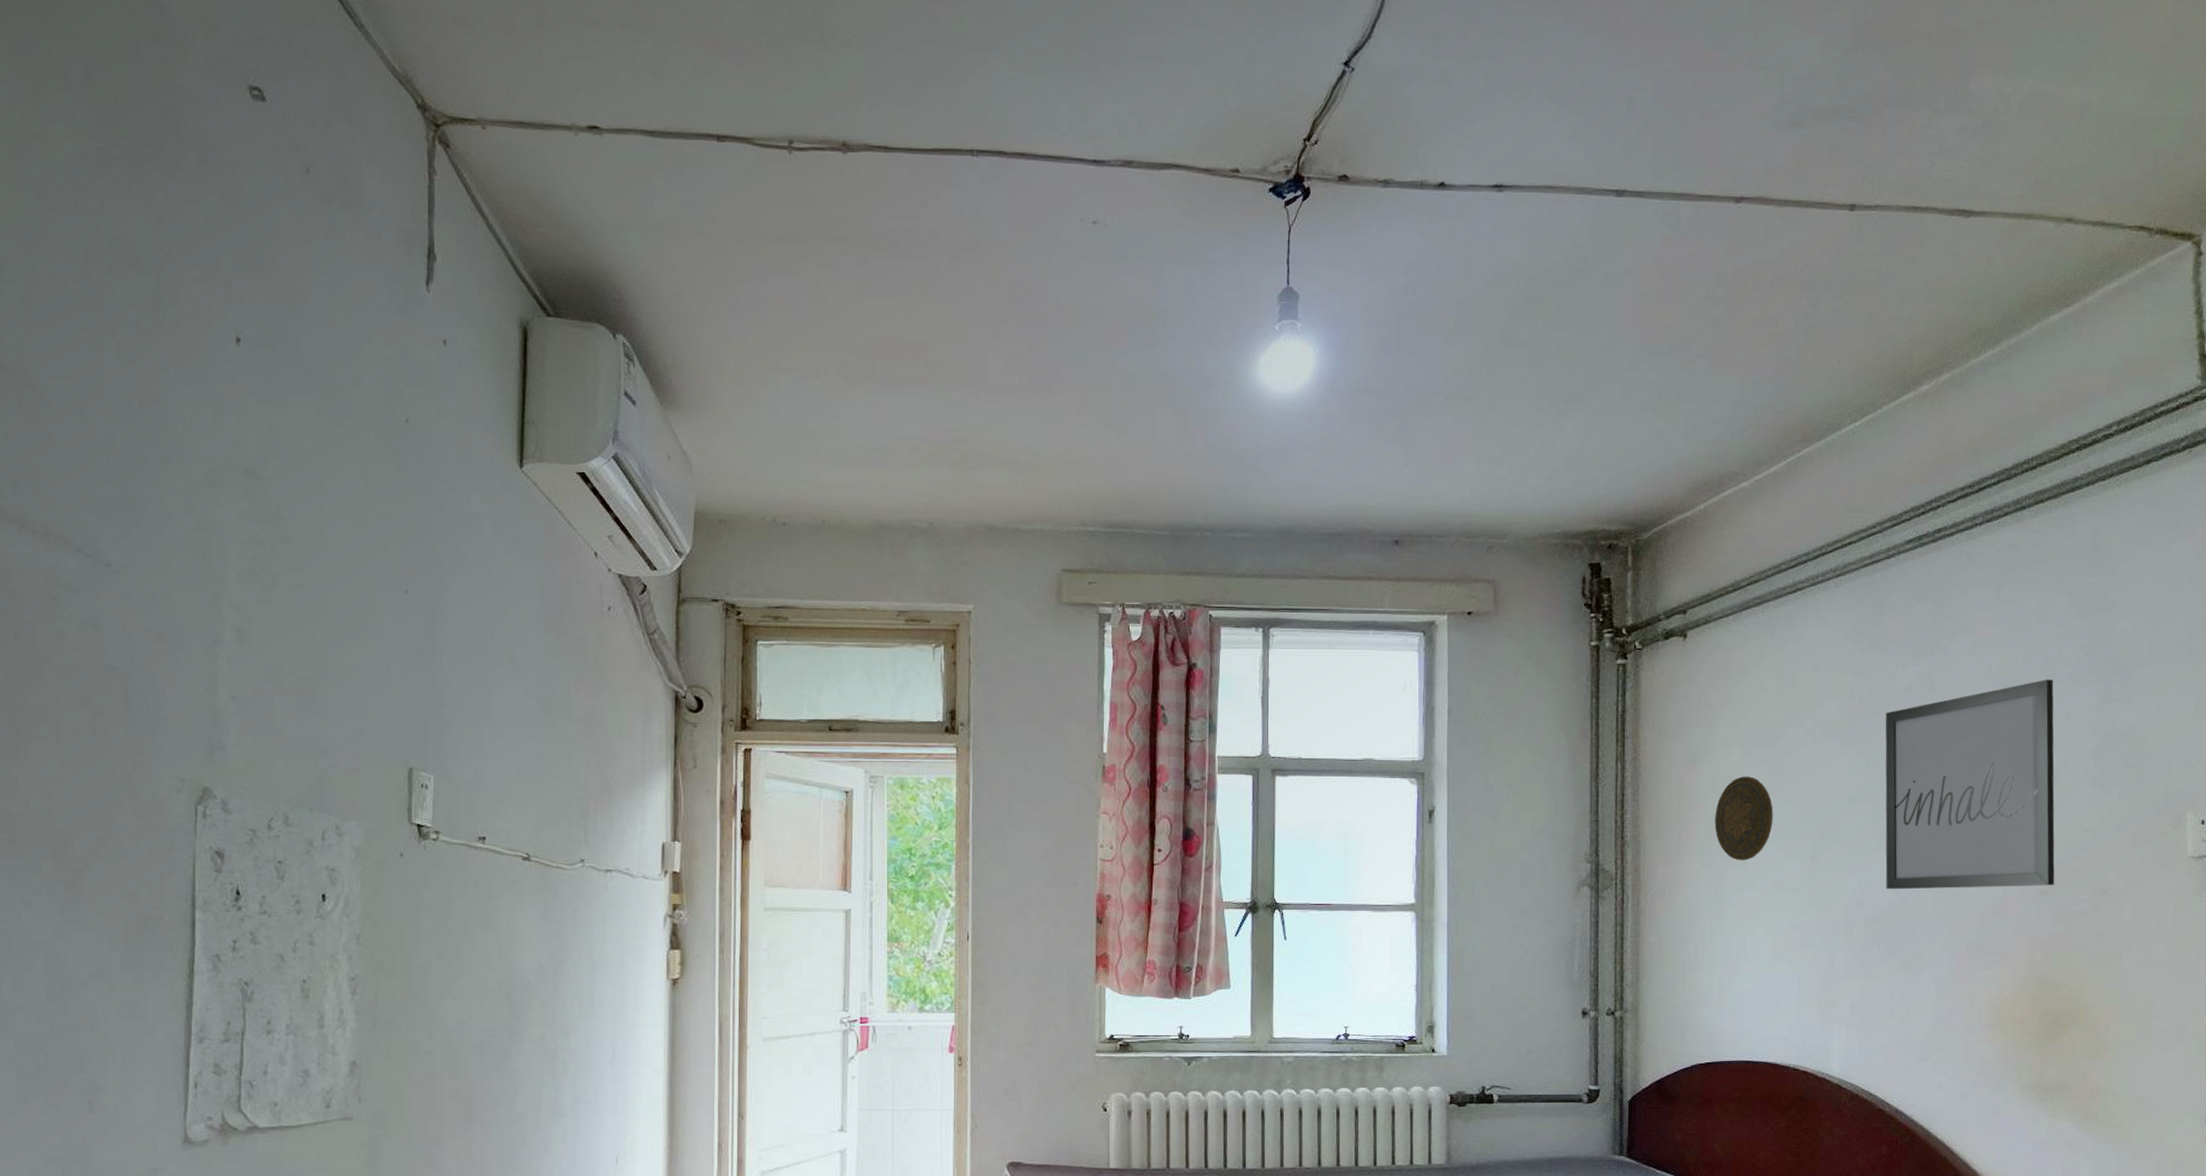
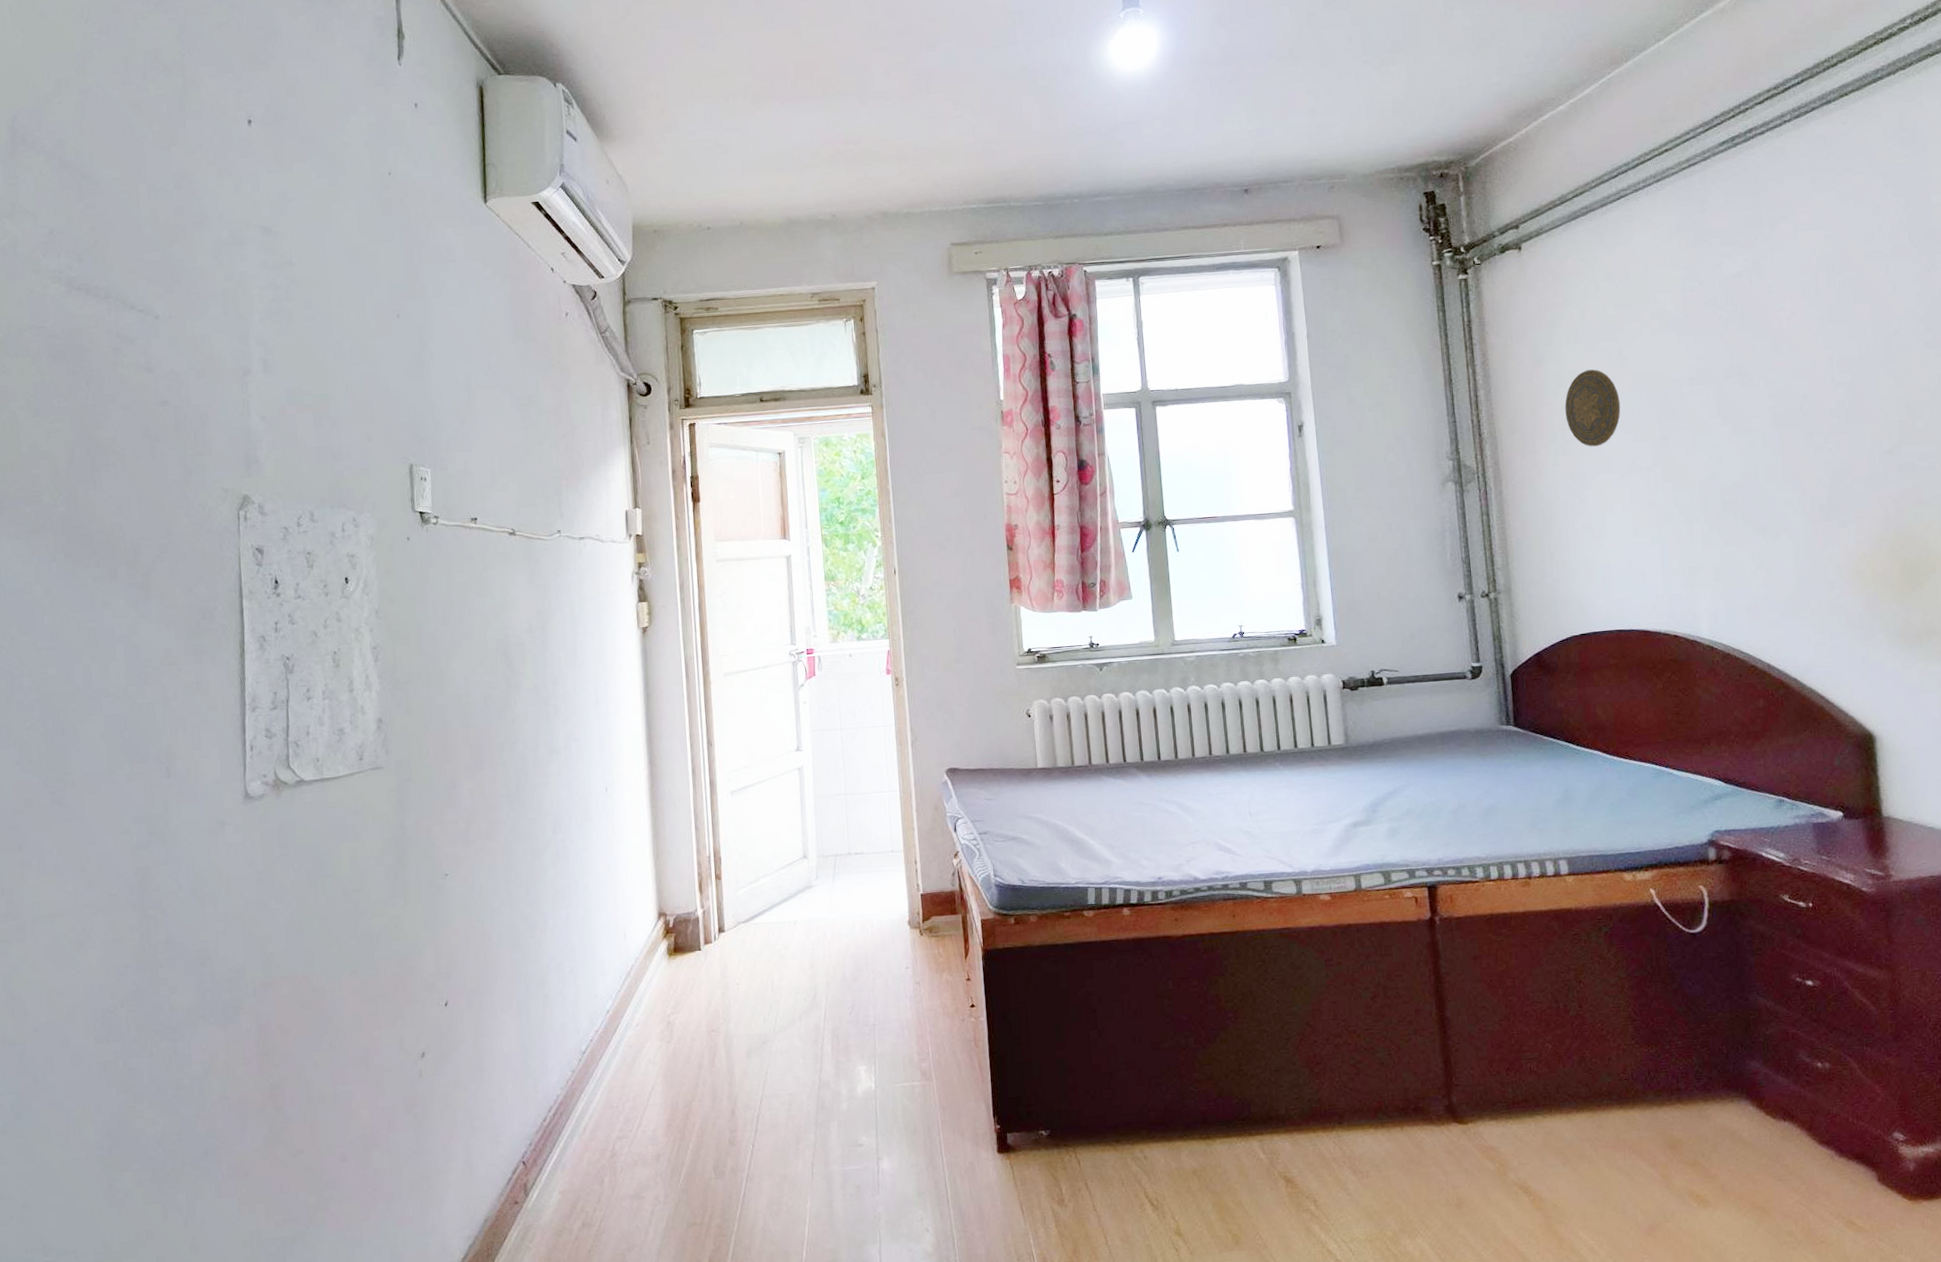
wall art: present [1885,679,2055,890] -> none [1717,255,1900,462]

